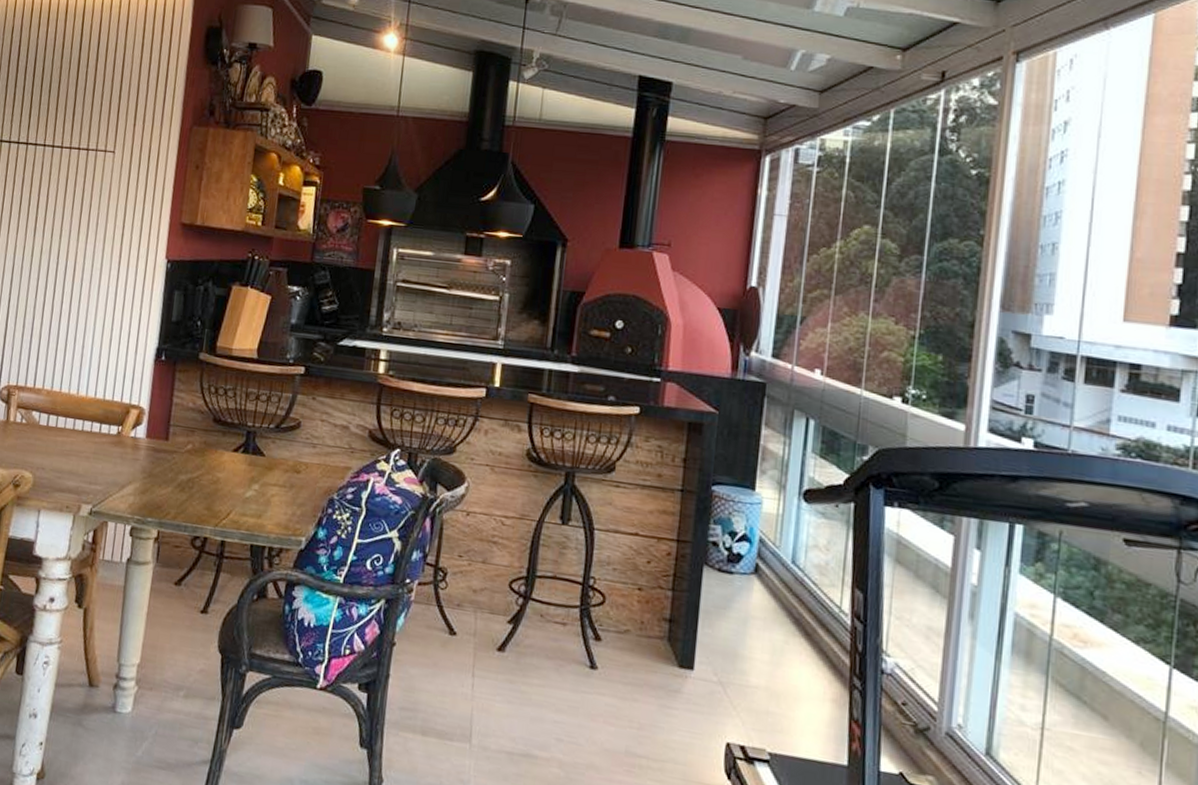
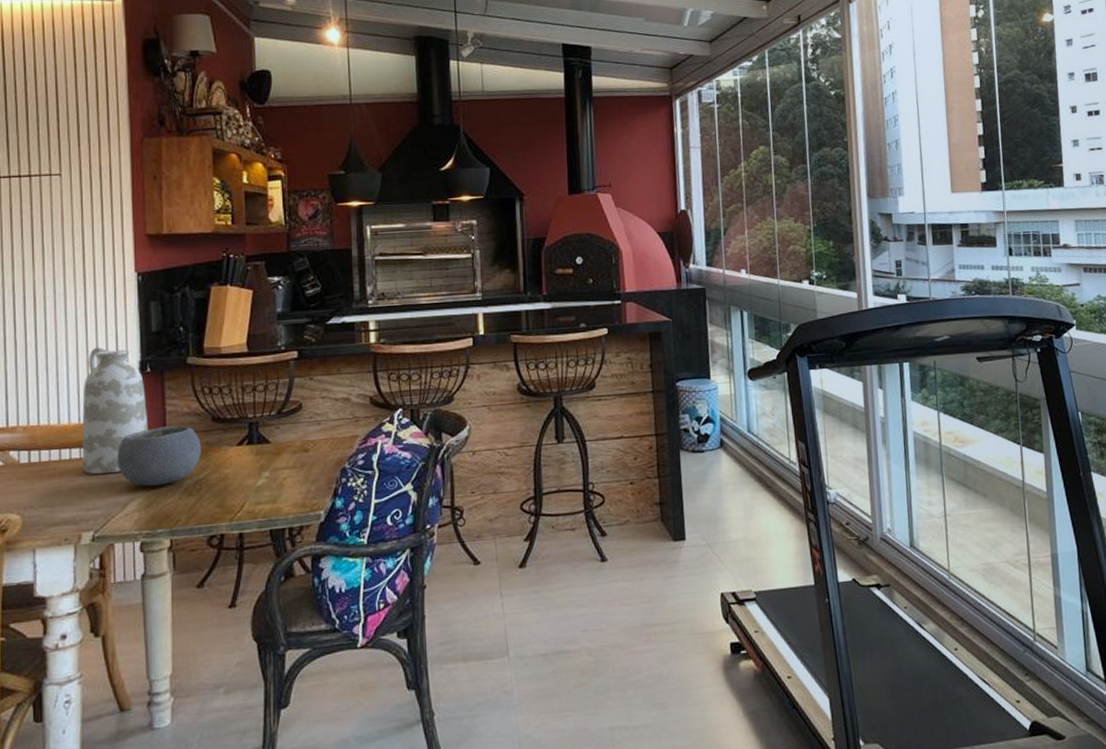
vase: none [91,326,158,453] -> present [82,347,149,475]
bowl: none [122,416,200,475] -> present [117,425,201,487]

